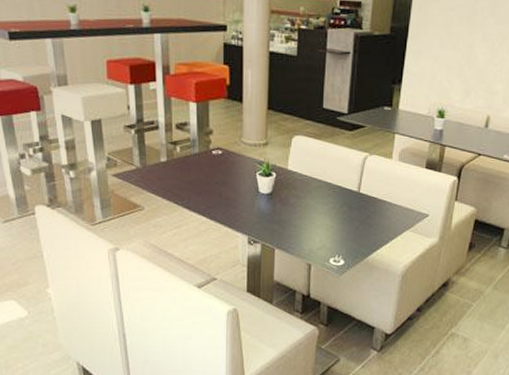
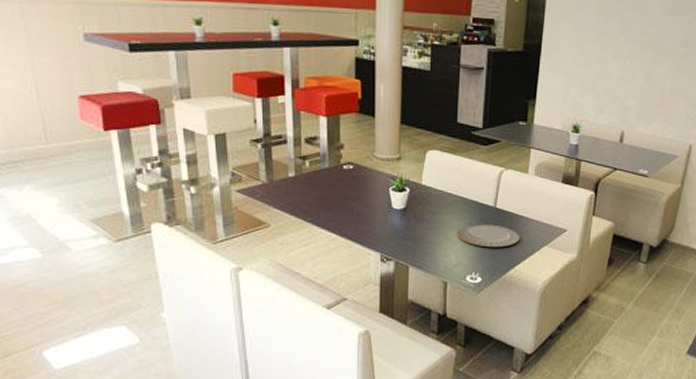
plate: none [320,209,382,232] -> present [456,224,520,248]

